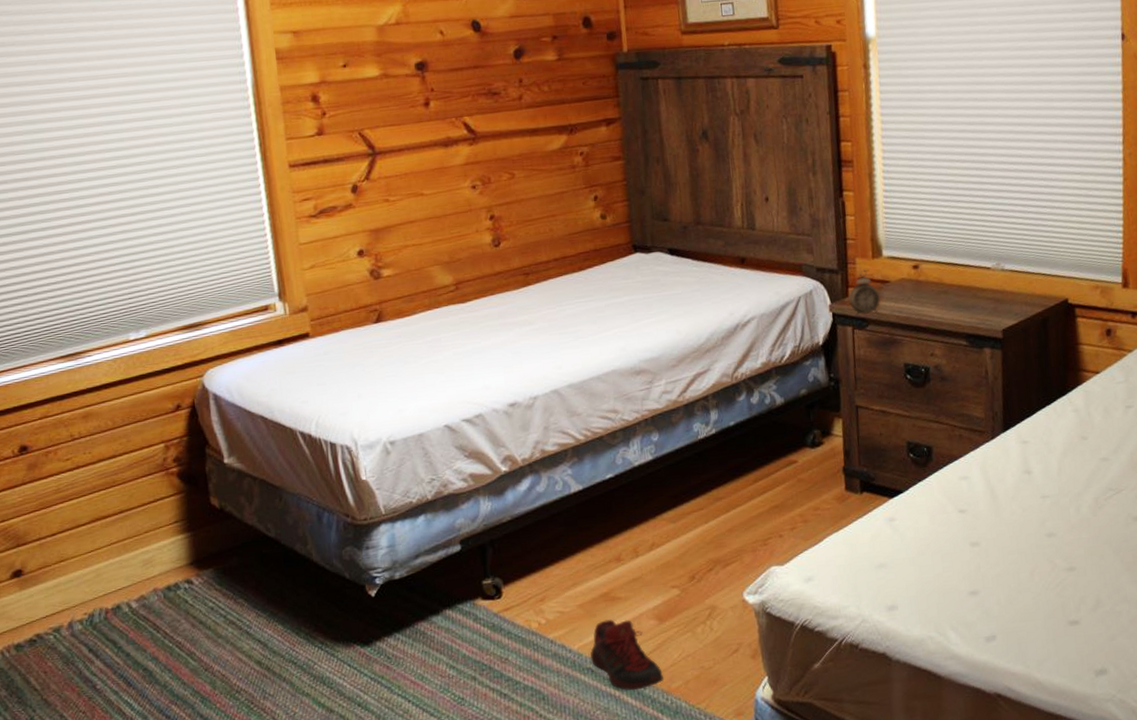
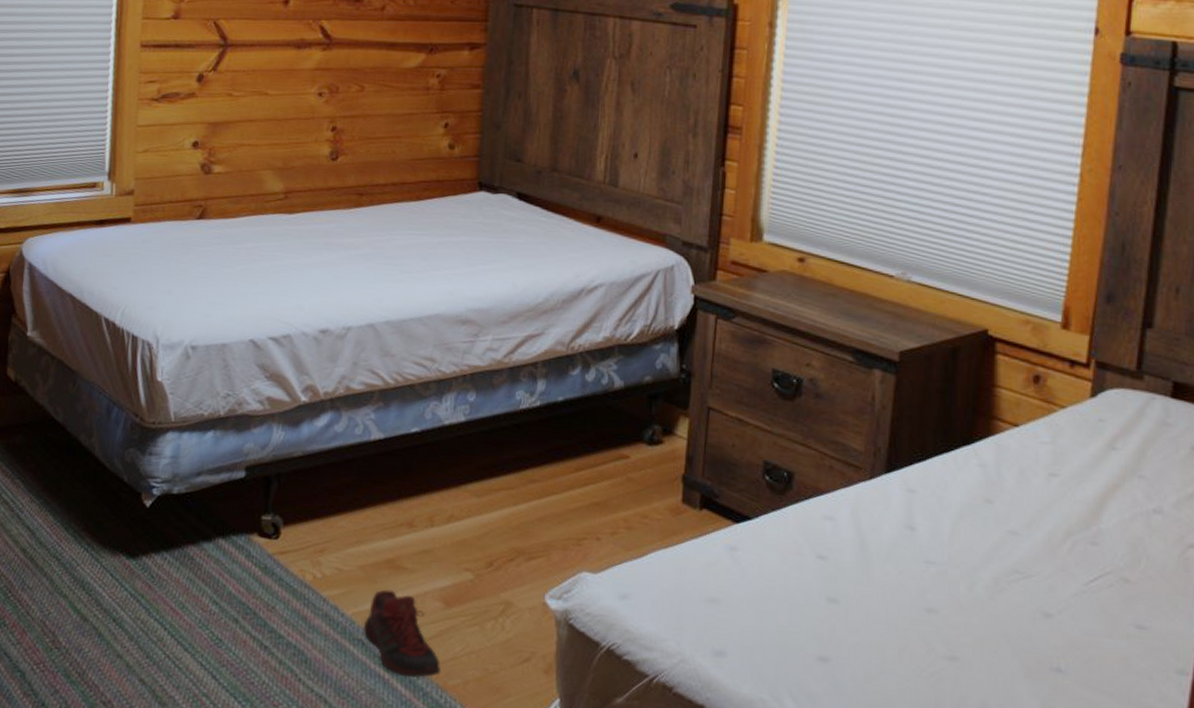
alarm clock: present [848,269,881,317] -> none [716,252,755,307]

